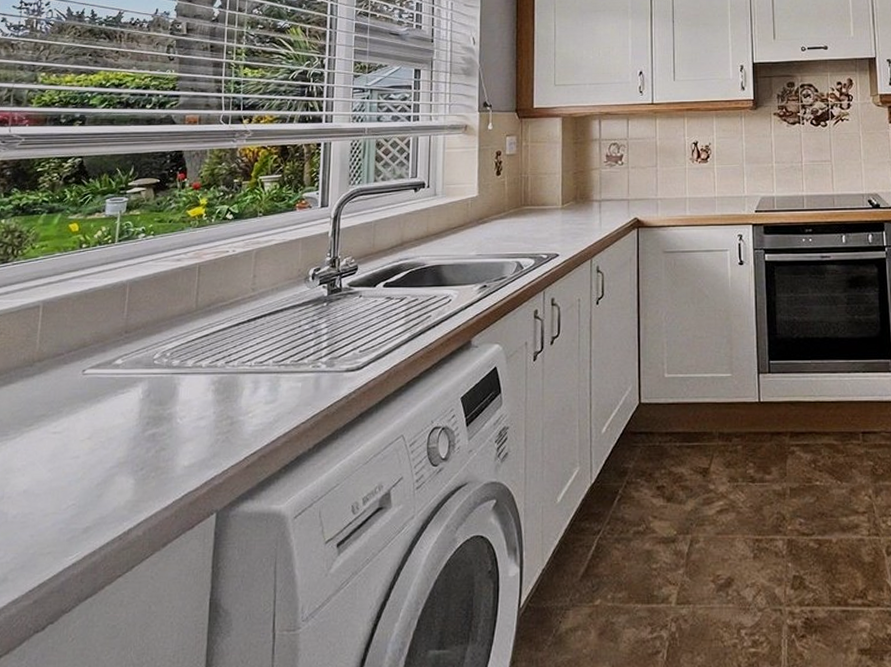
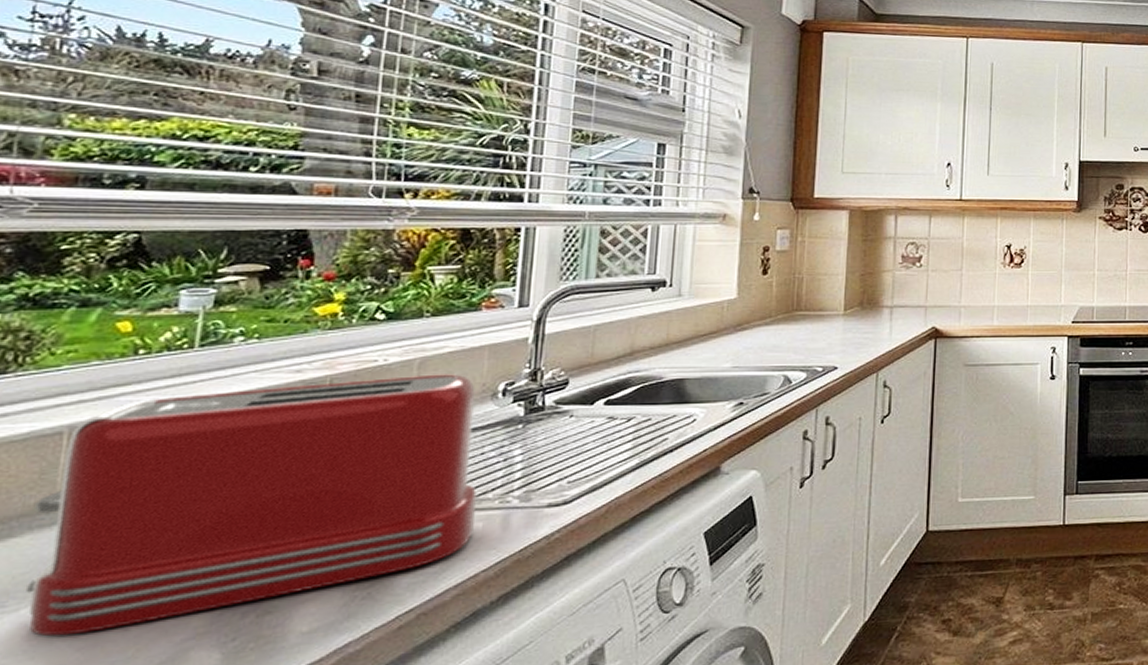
toaster: none [20,262,297,459] -> present [27,374,477,637]

